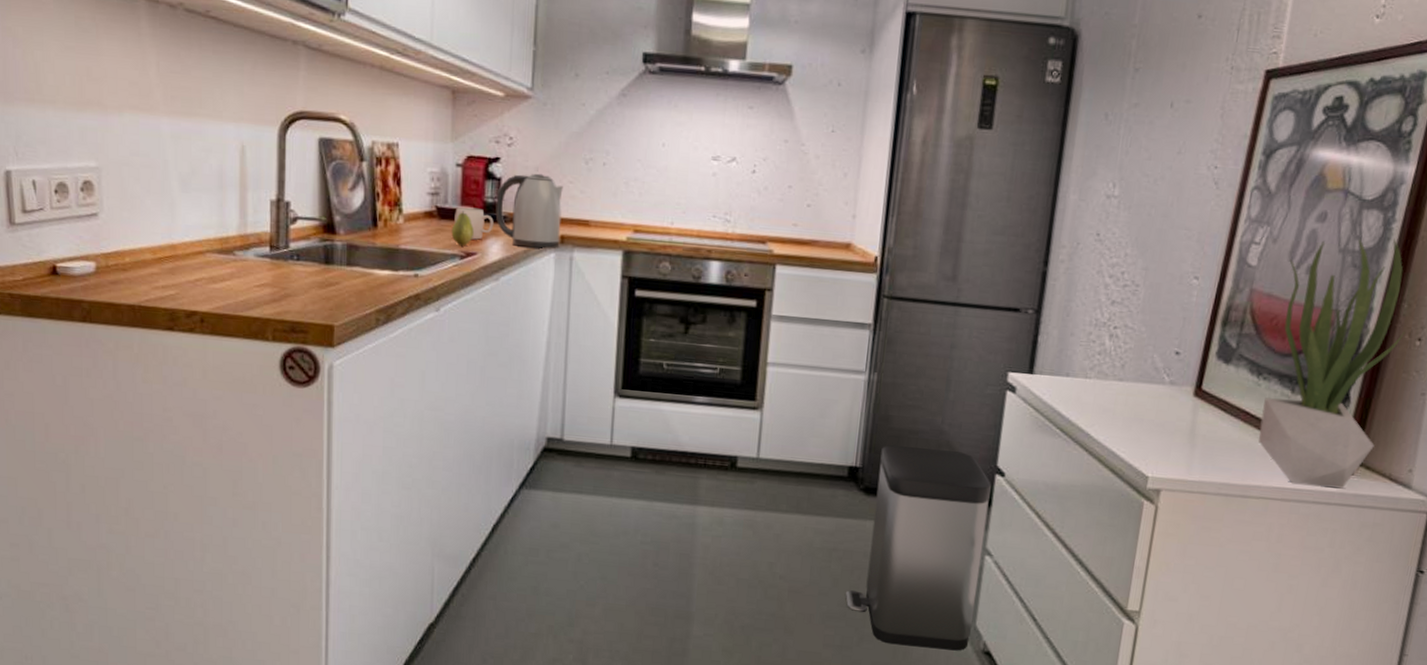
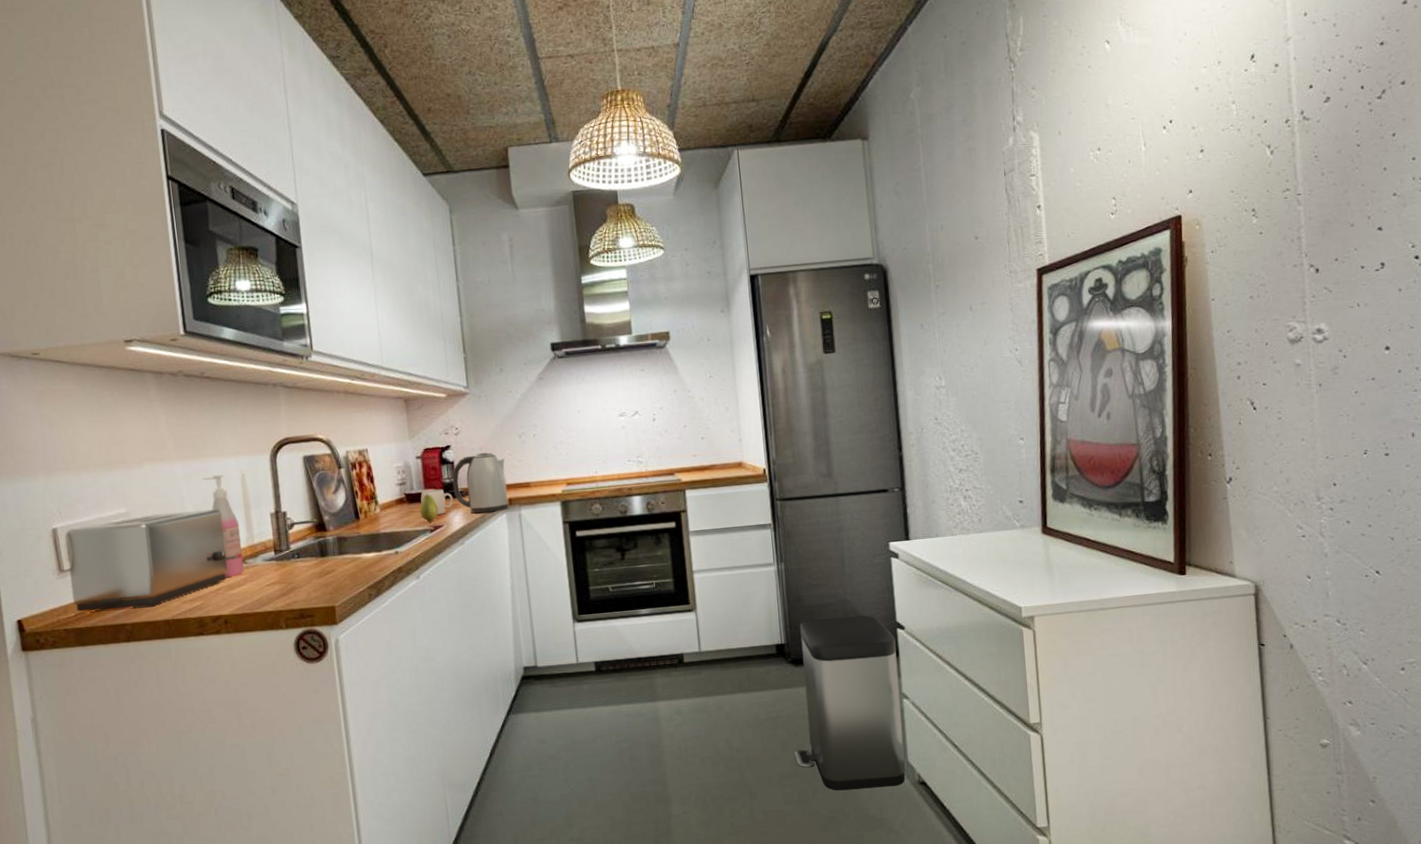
toaster: none [20,174,212,285] -> present [65,509,228,613]
soap dispenser: none [193,141,232,269] -> present [202,474,244,578]
potted plant: present [1258,238,1405,489] -> none [1091,379,1197,591]

